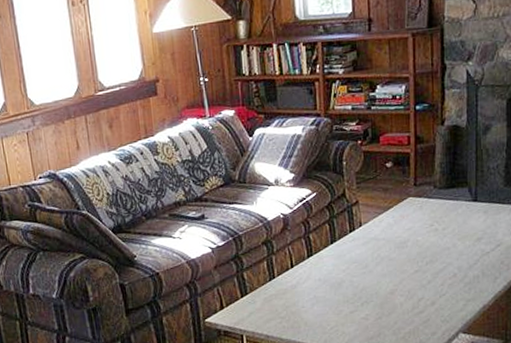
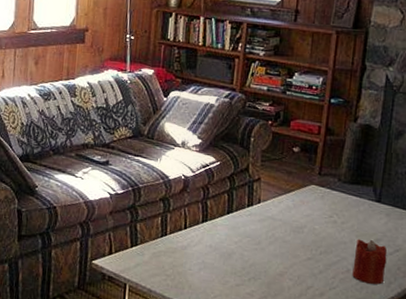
candle: none [459,240,490,284] -> present [352,239,388,285]

